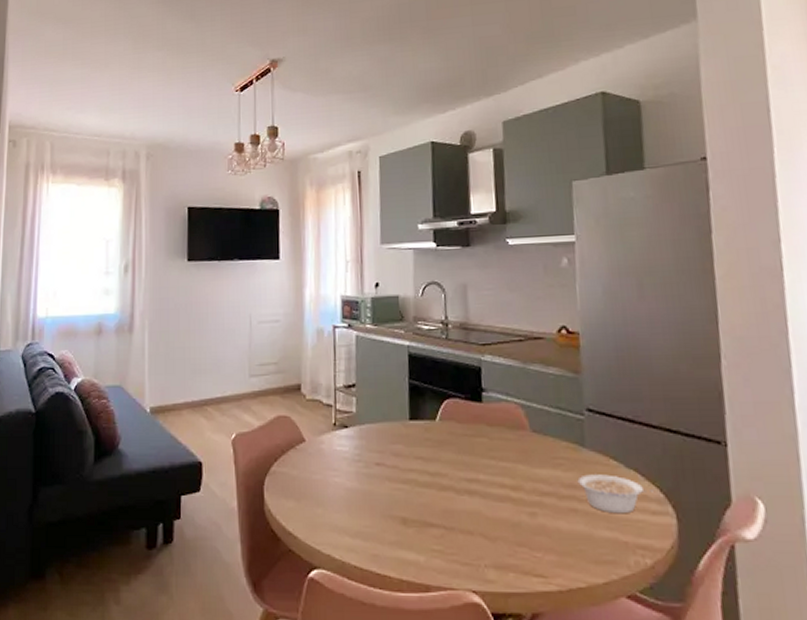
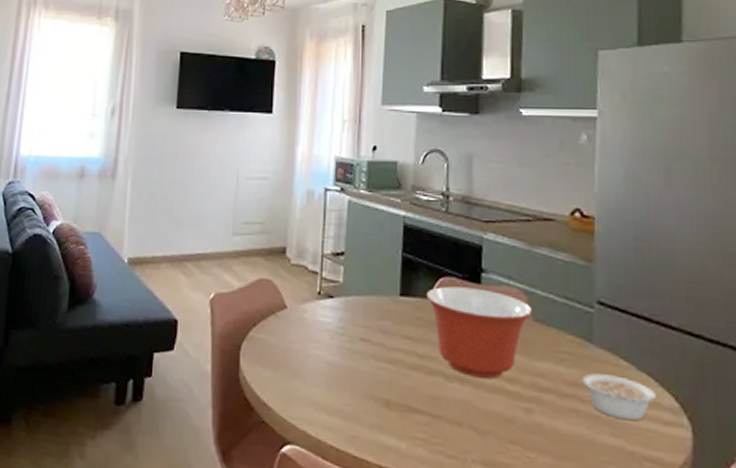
mixing bowl: none [433,406,531,489] -> present [426,286,533,379]

